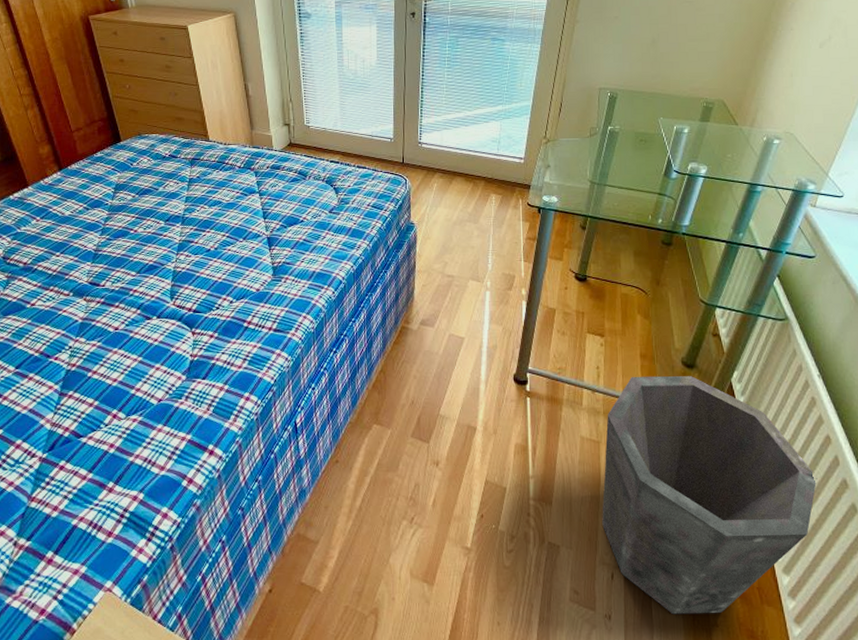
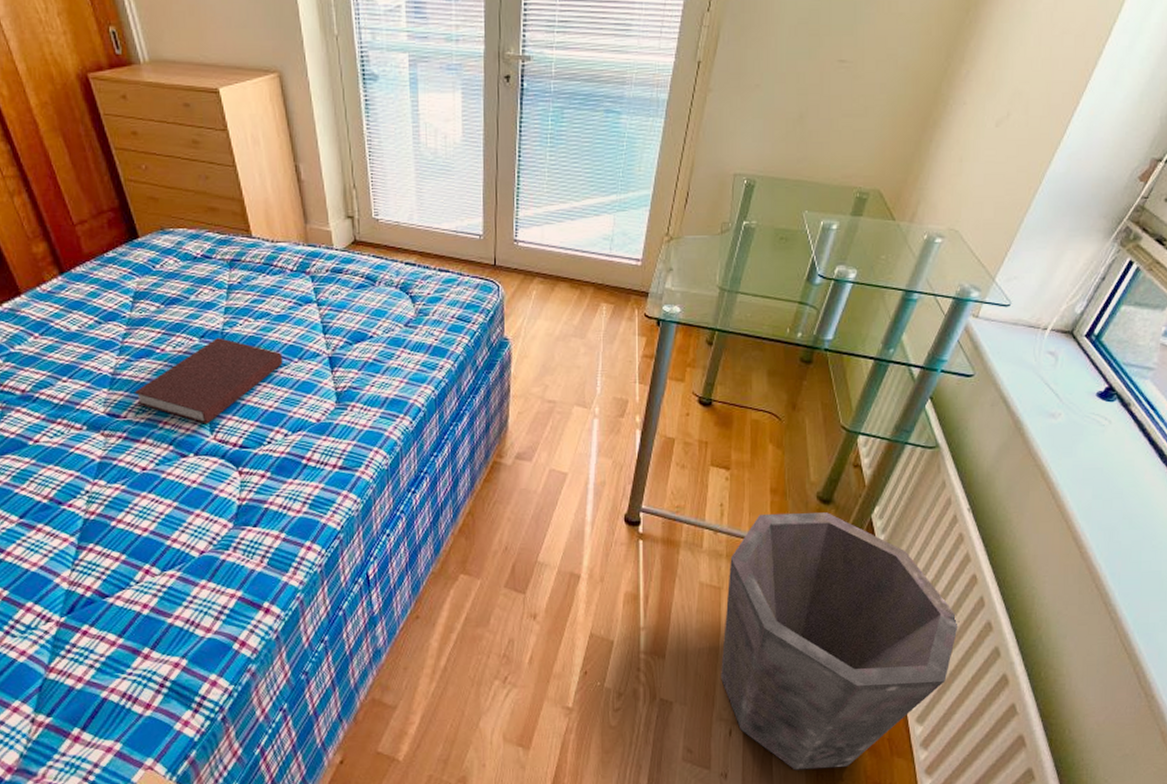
notebook: none [111,221,231,292] -> present [134,338,283,425]

